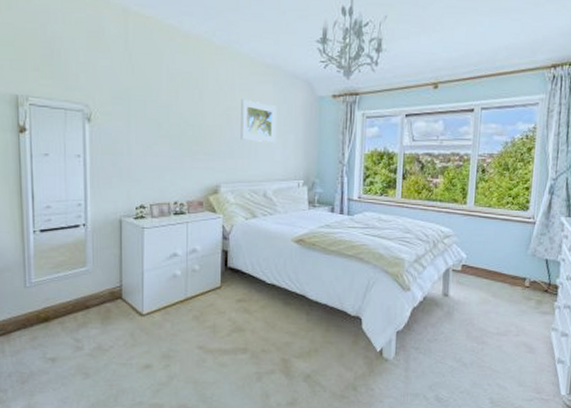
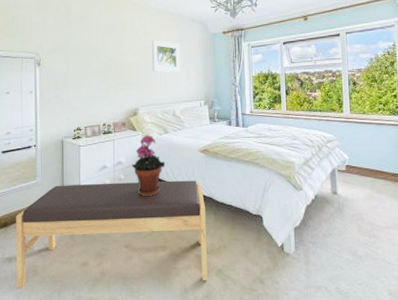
bench: none [60,274,296,393] -> present [16,180,208,288]
potted plant: none [208,218,251,291] -> present [131,135,165,196]

